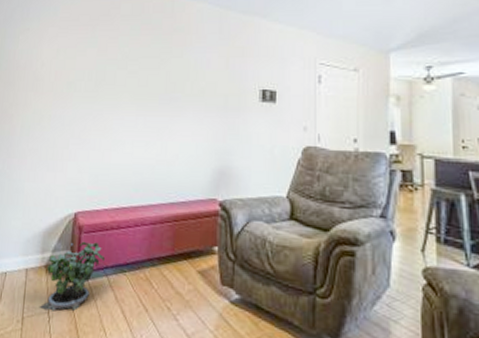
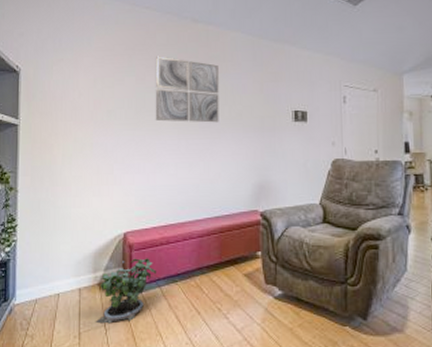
wall art: none [114,27,183,99] -> present [155,56,219,123]

